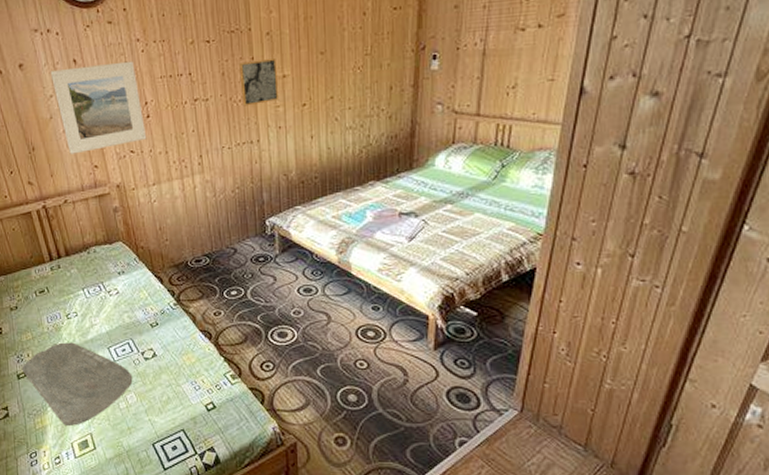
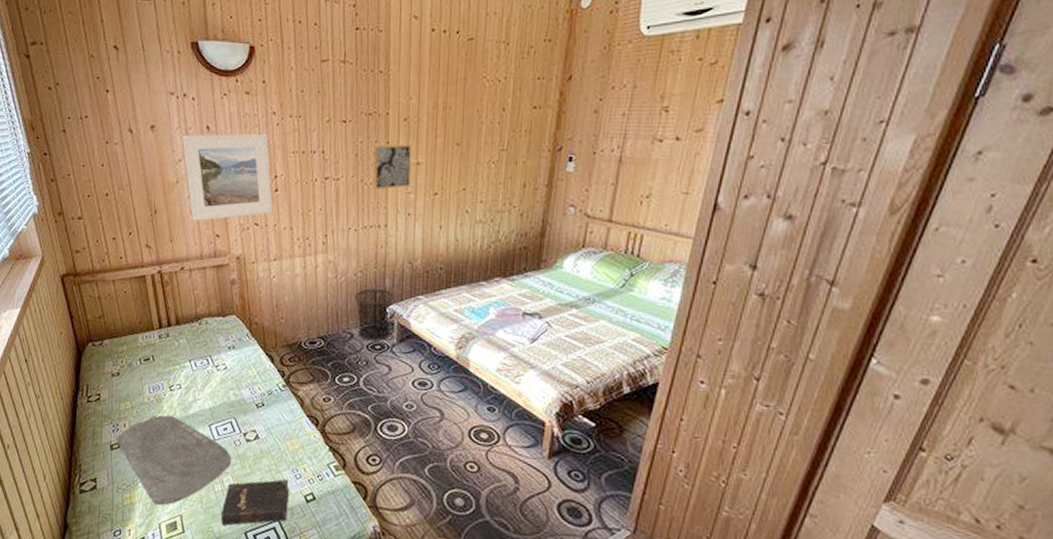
hardback book: none [128,391,191,439] -> present [220,478,289,526]
waste bin: none [234,202,274,255] -> present [354,288,395,342]

